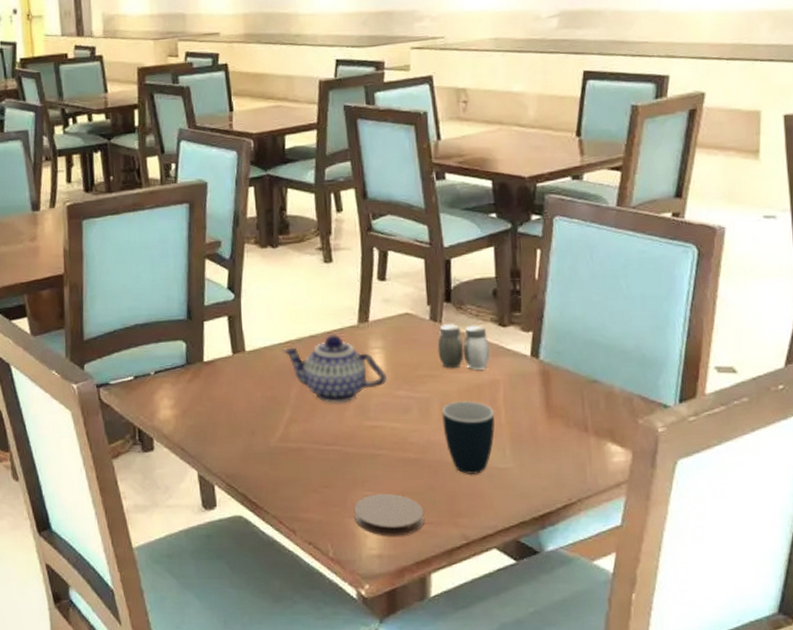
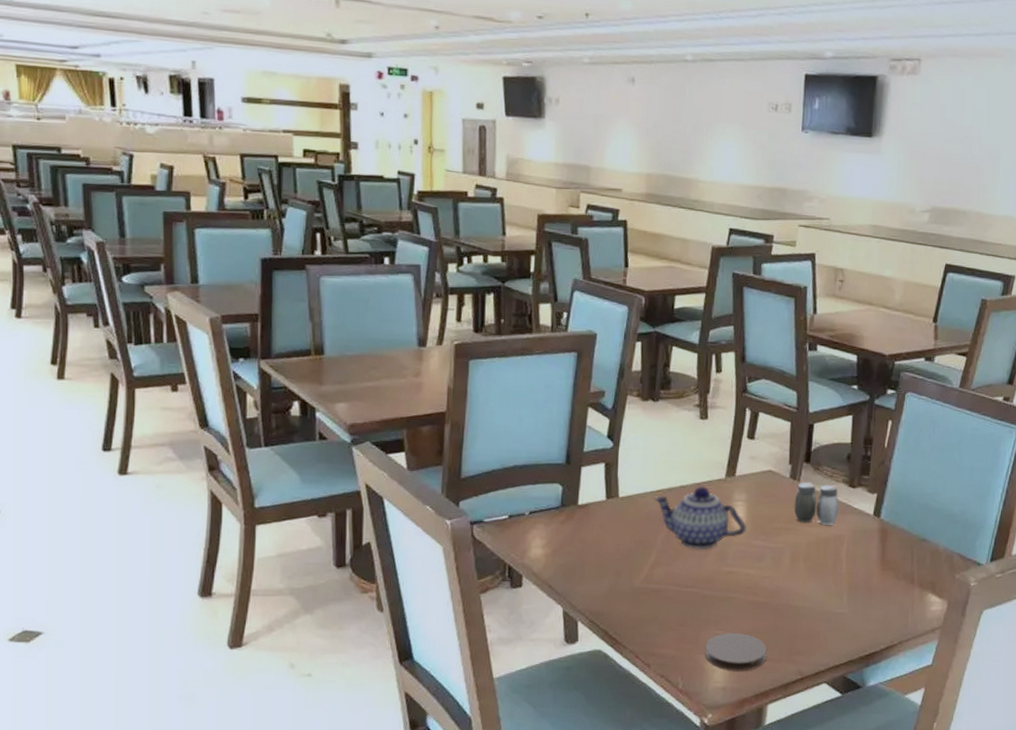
mug: present [442,401,495,474] -> none [791,552,837,618]

